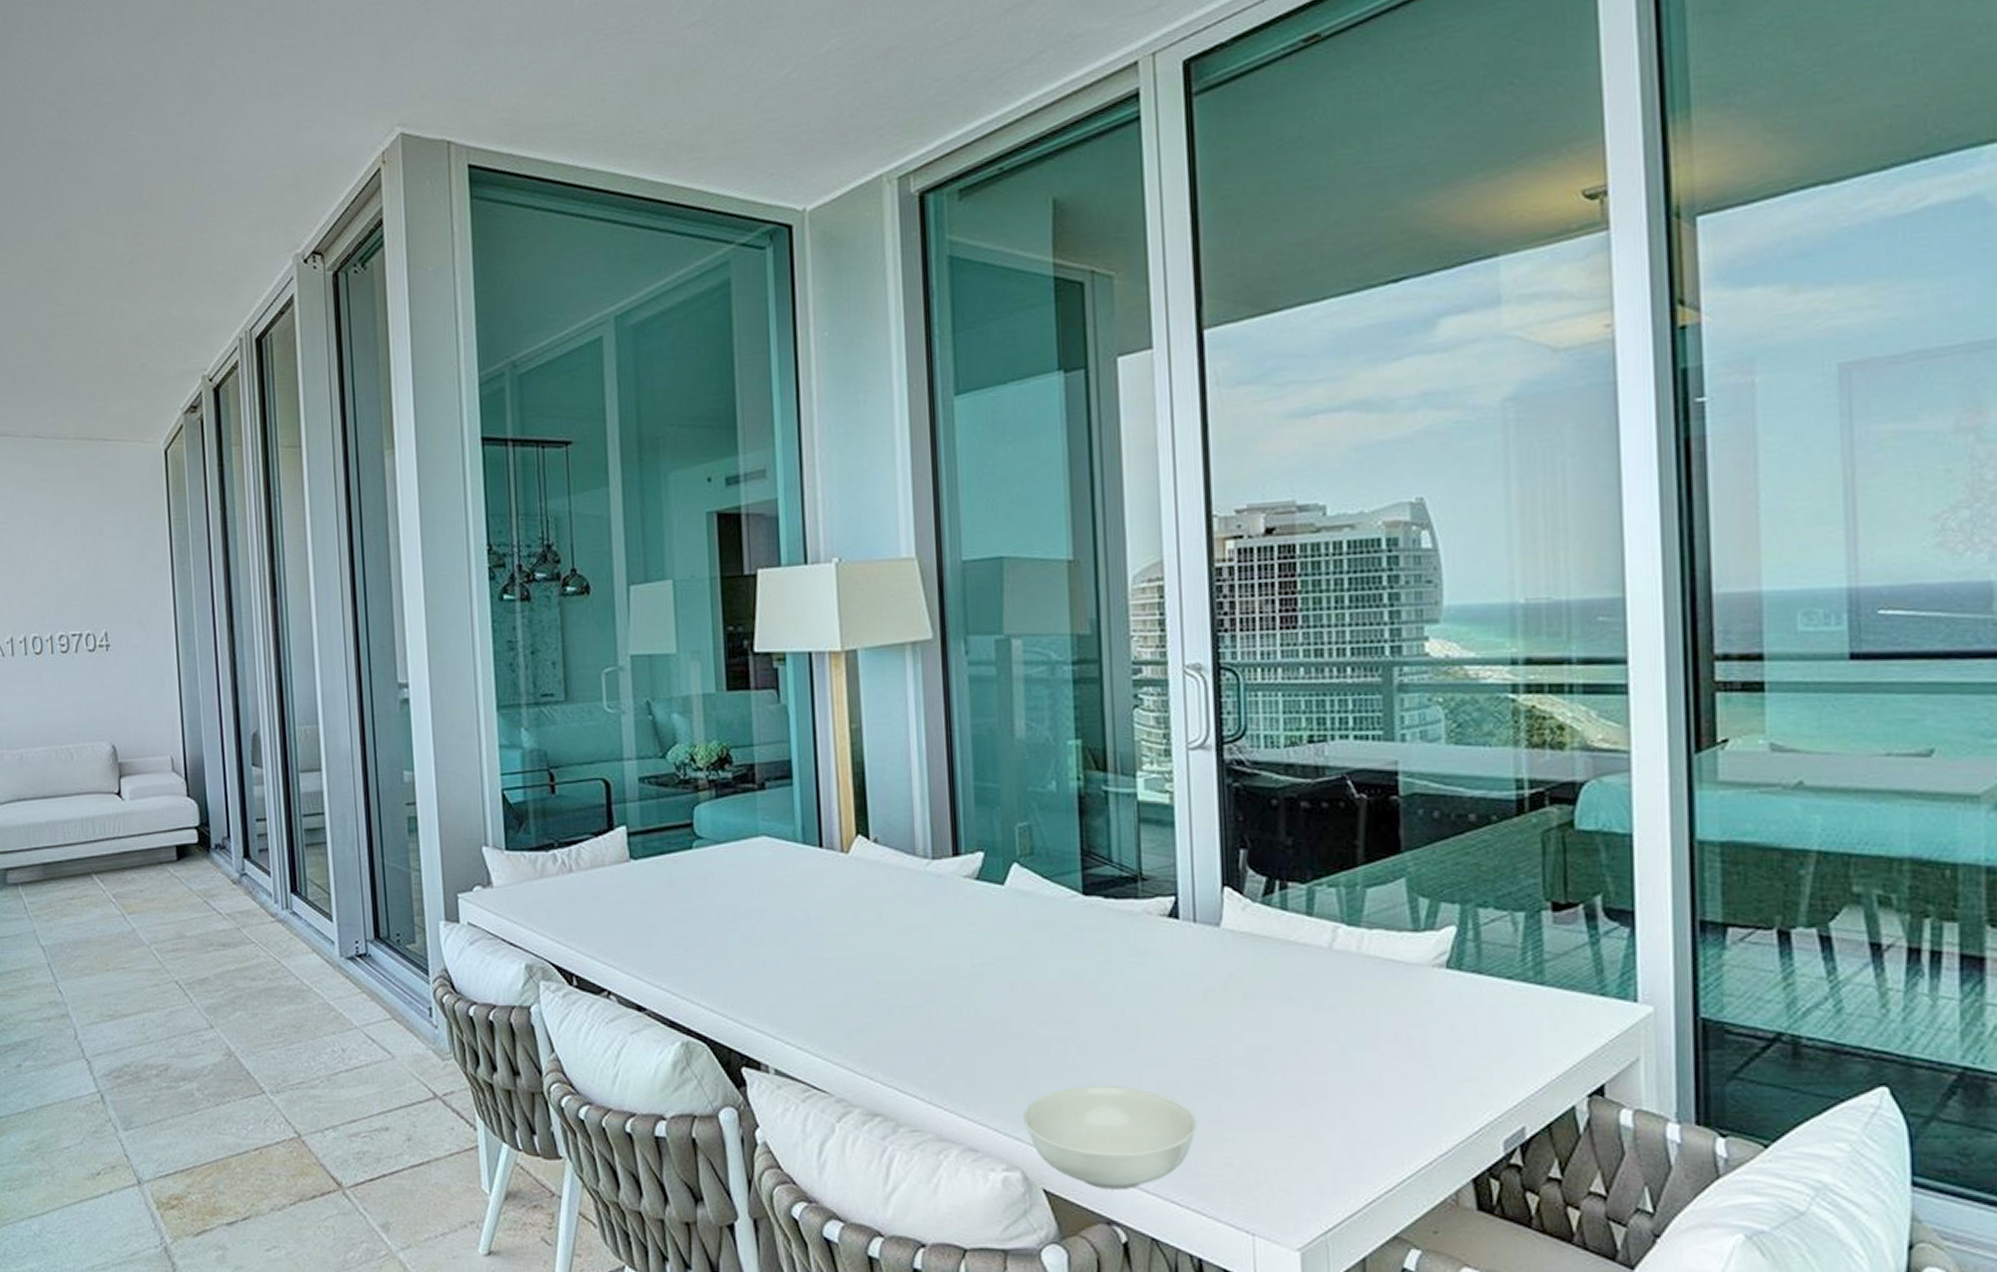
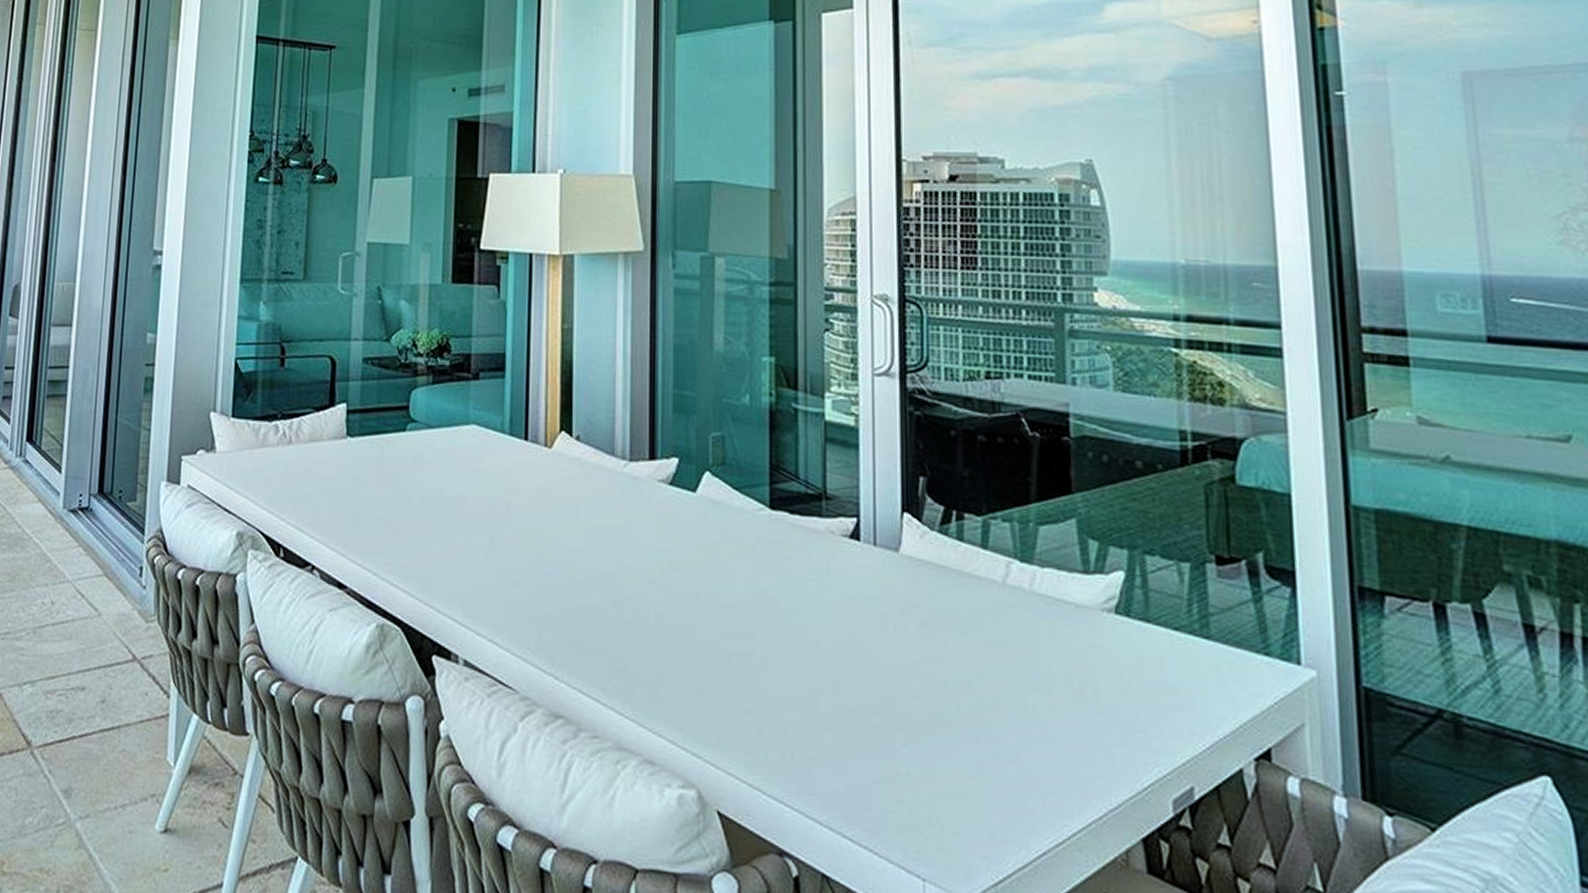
bowl: present [1022,1086,1197,1190] -> none [701,704,872,819]

